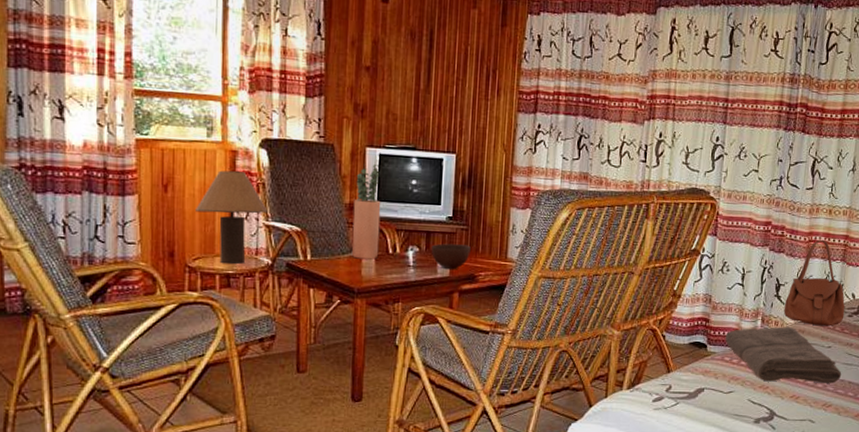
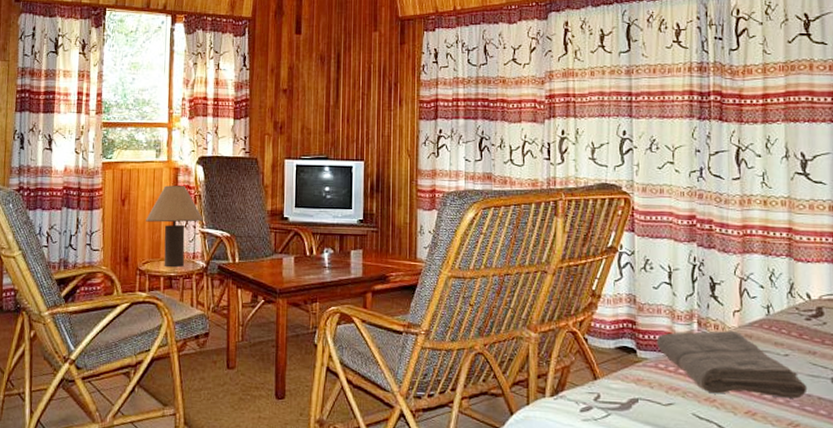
vase: present [352,159,381,260] -> none [273,170,299,262]
bowl: present [431,243,471,270] -> none [344,245,381,271]
handbag: present [783,239,845,326] -> none [723,233,801,331]

